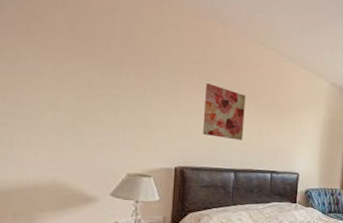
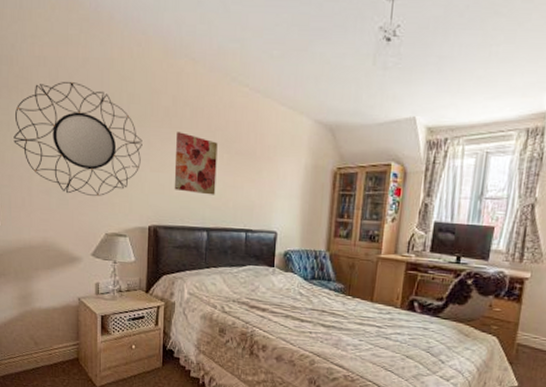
home mirror: none [20,25,171,139] -> present [13,82,142,197]

